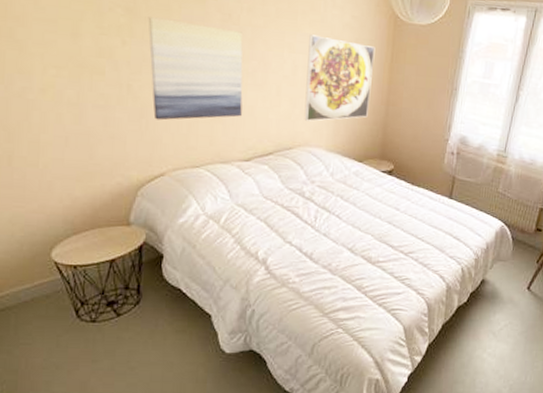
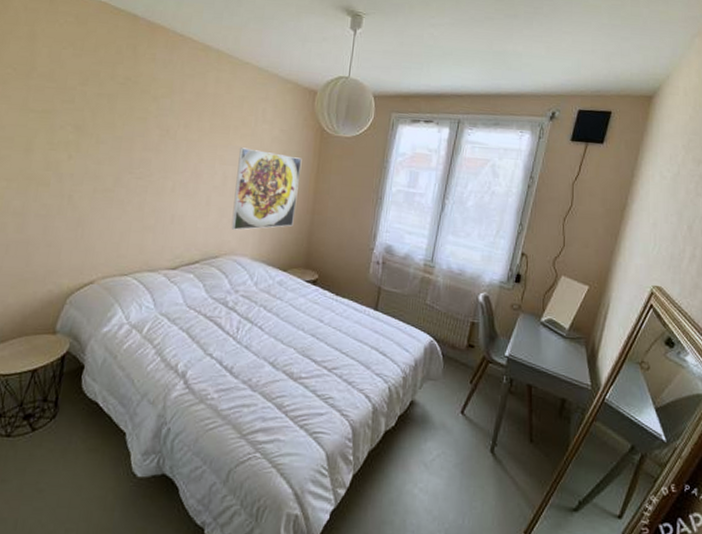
wall art: present [148,17,243,121] -> none [89,133,178,229]

